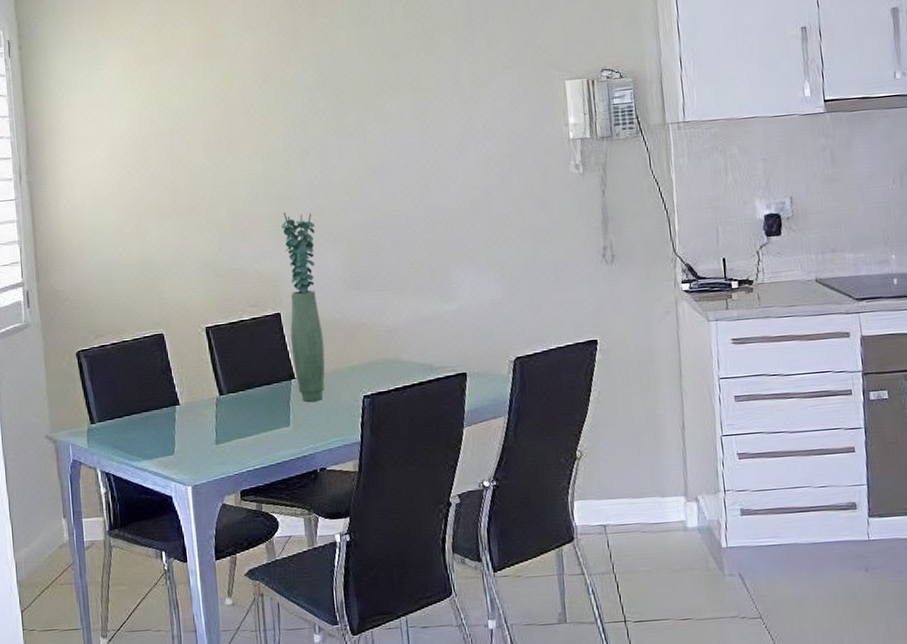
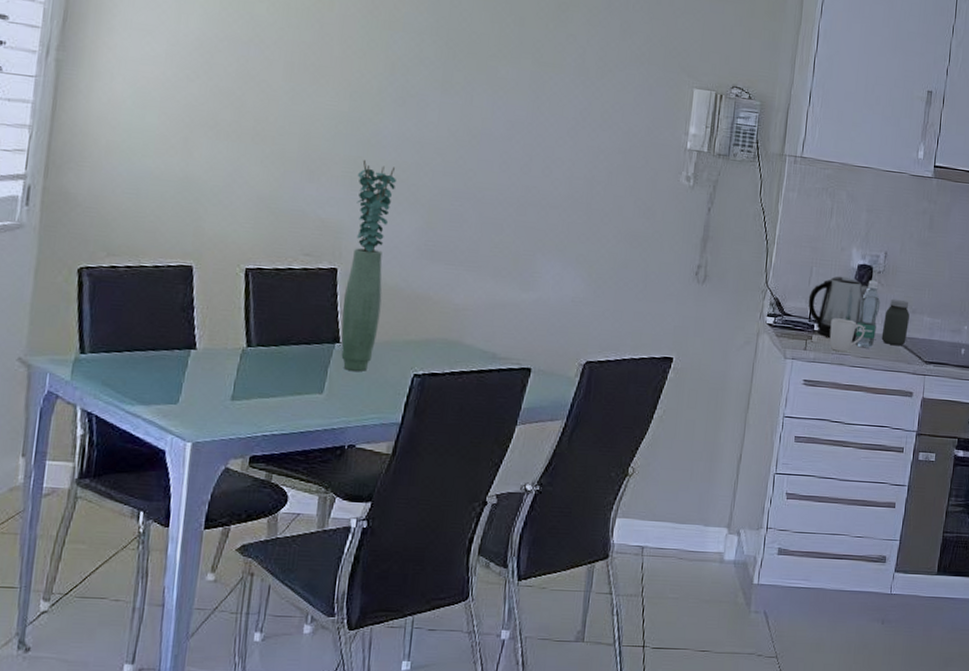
kettle: none [720,229,780,293] -> present [808,276,868,341]
mug: none [747,271,786,305] -> present [829,318,865,353]
bottle: none [774,227,798,297] -> present [855,280,881,349]
jar: none [802,241,831,289] -> present [881,298,910,346]

